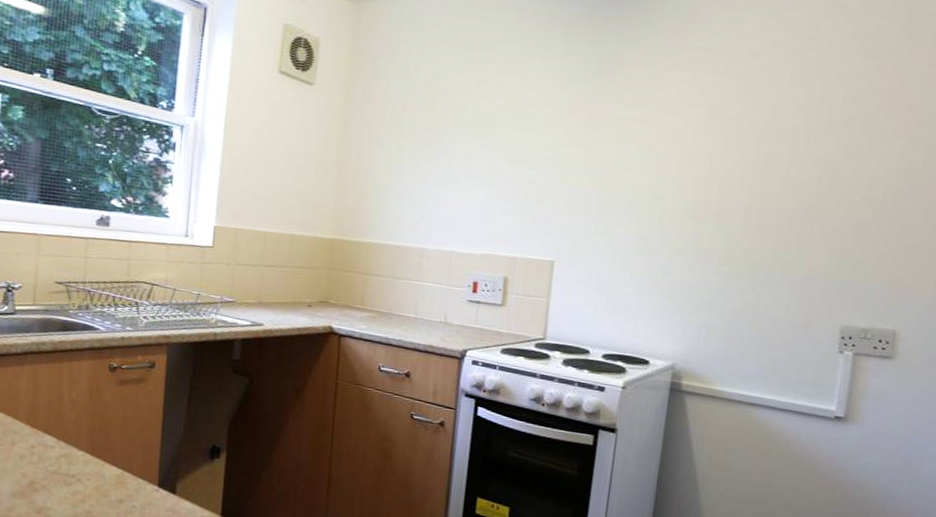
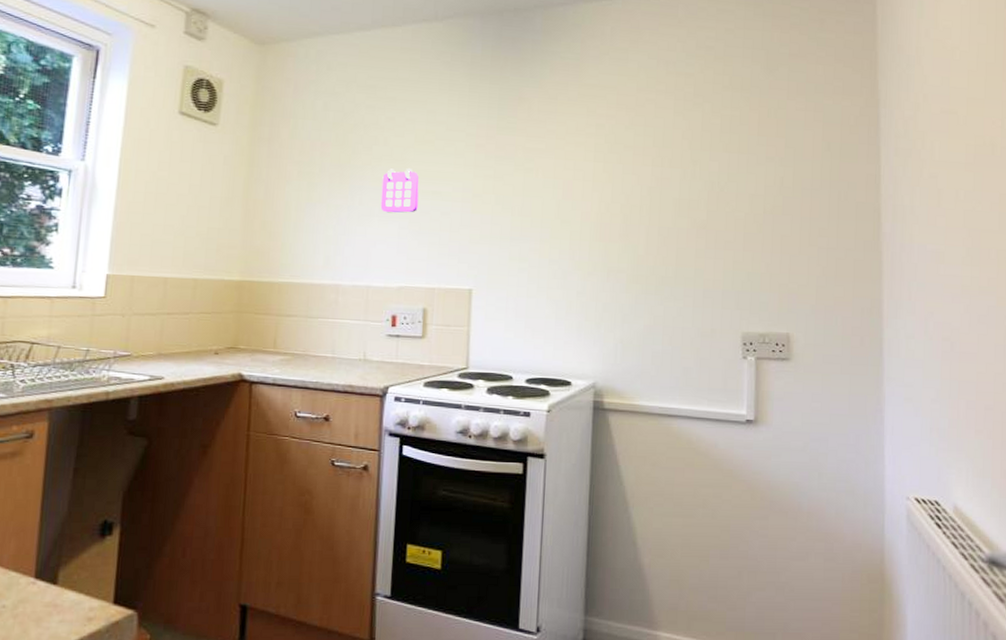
calendar: none [467,134,507,180] -> present [380,168,419,213]

